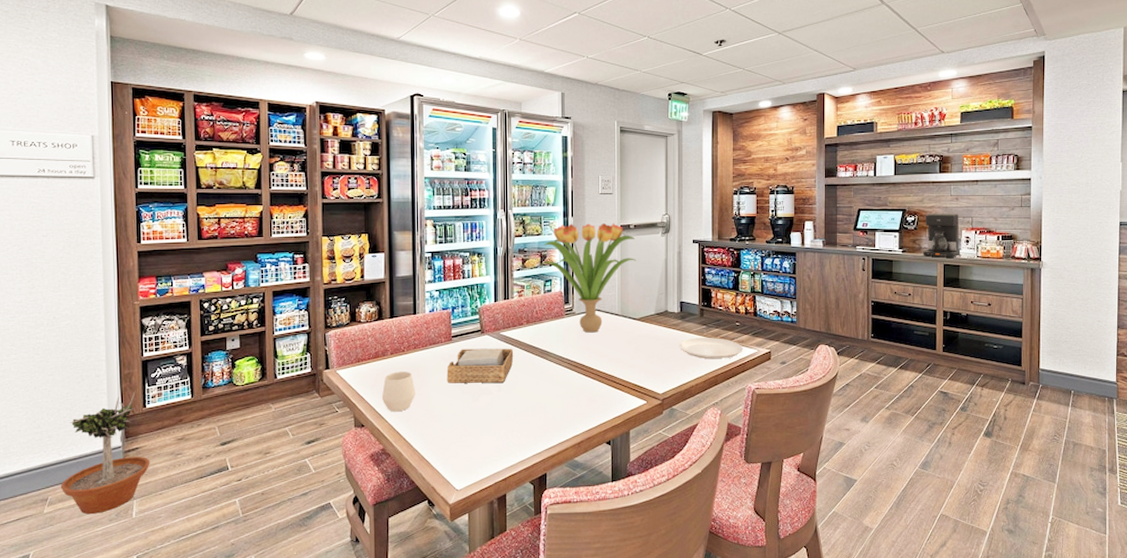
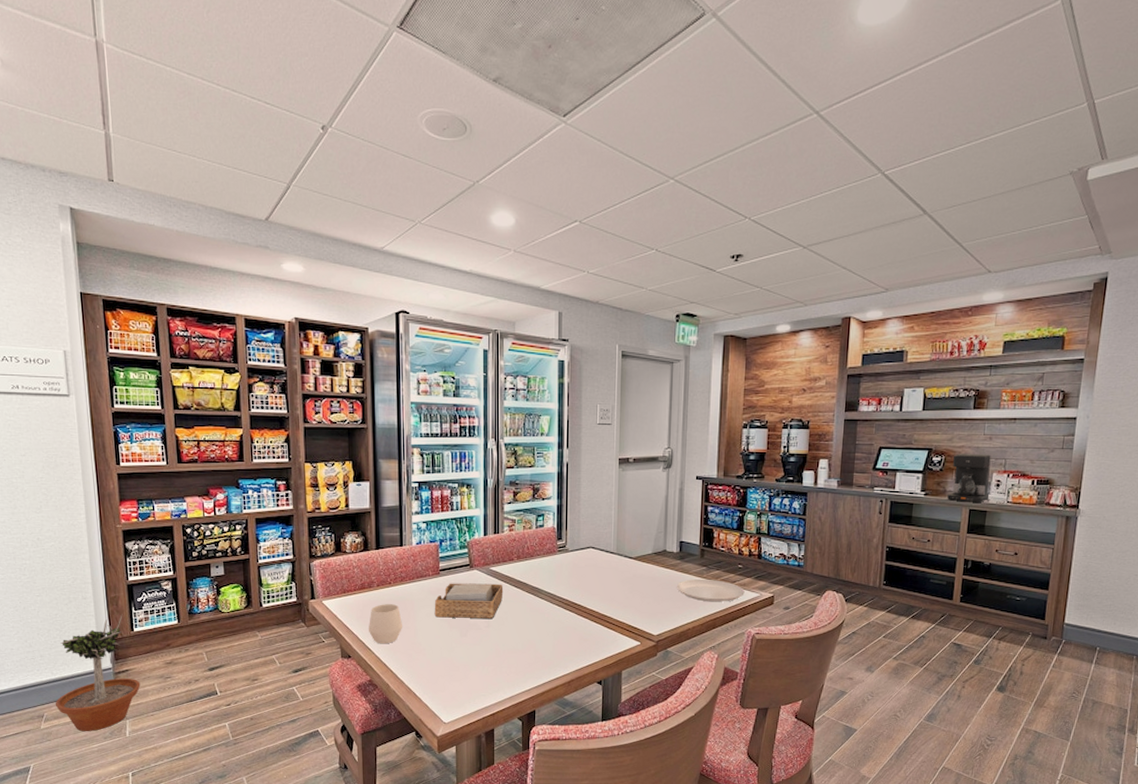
flower arrangement: present [541,223,637,333] -> none [533,455,635,571]

